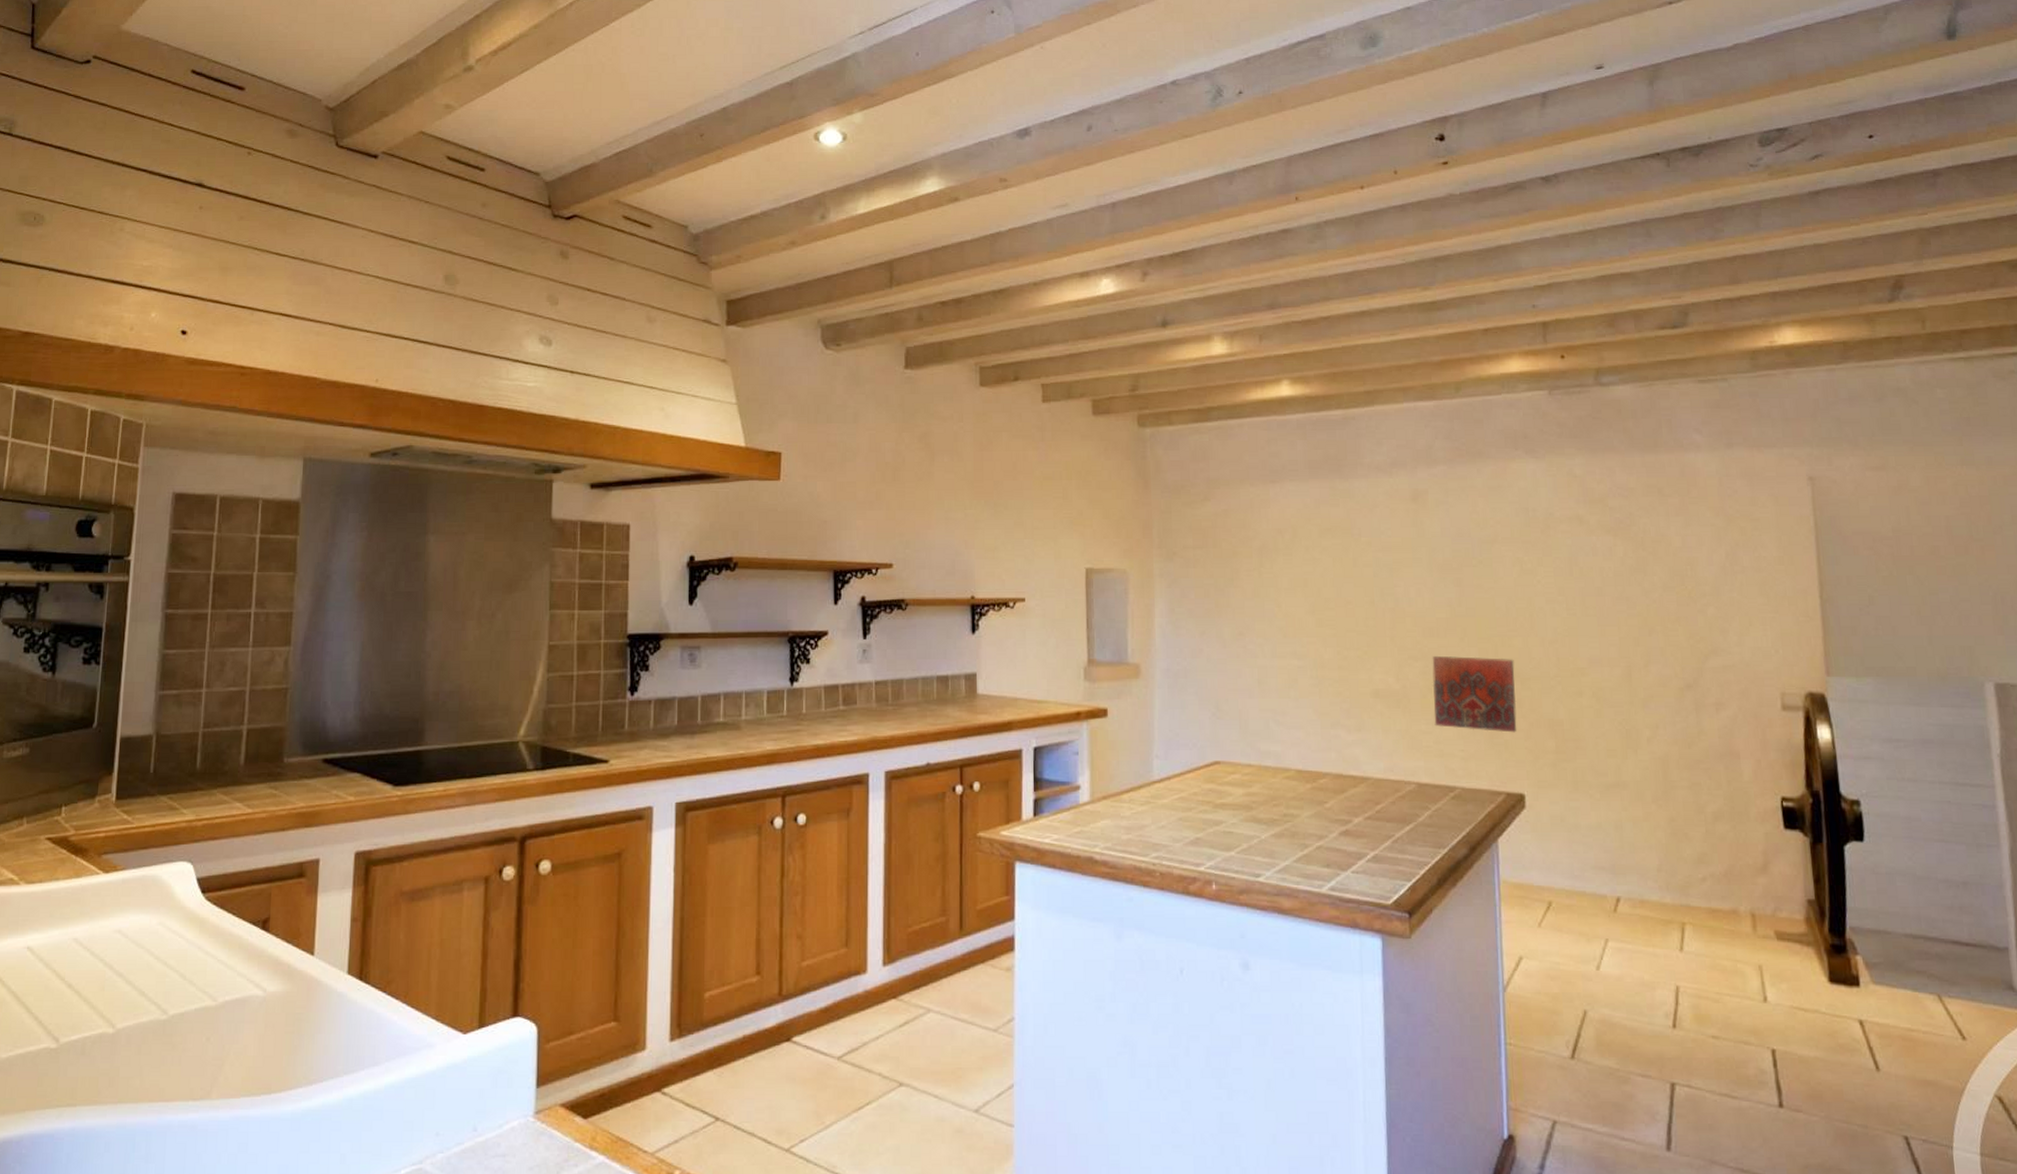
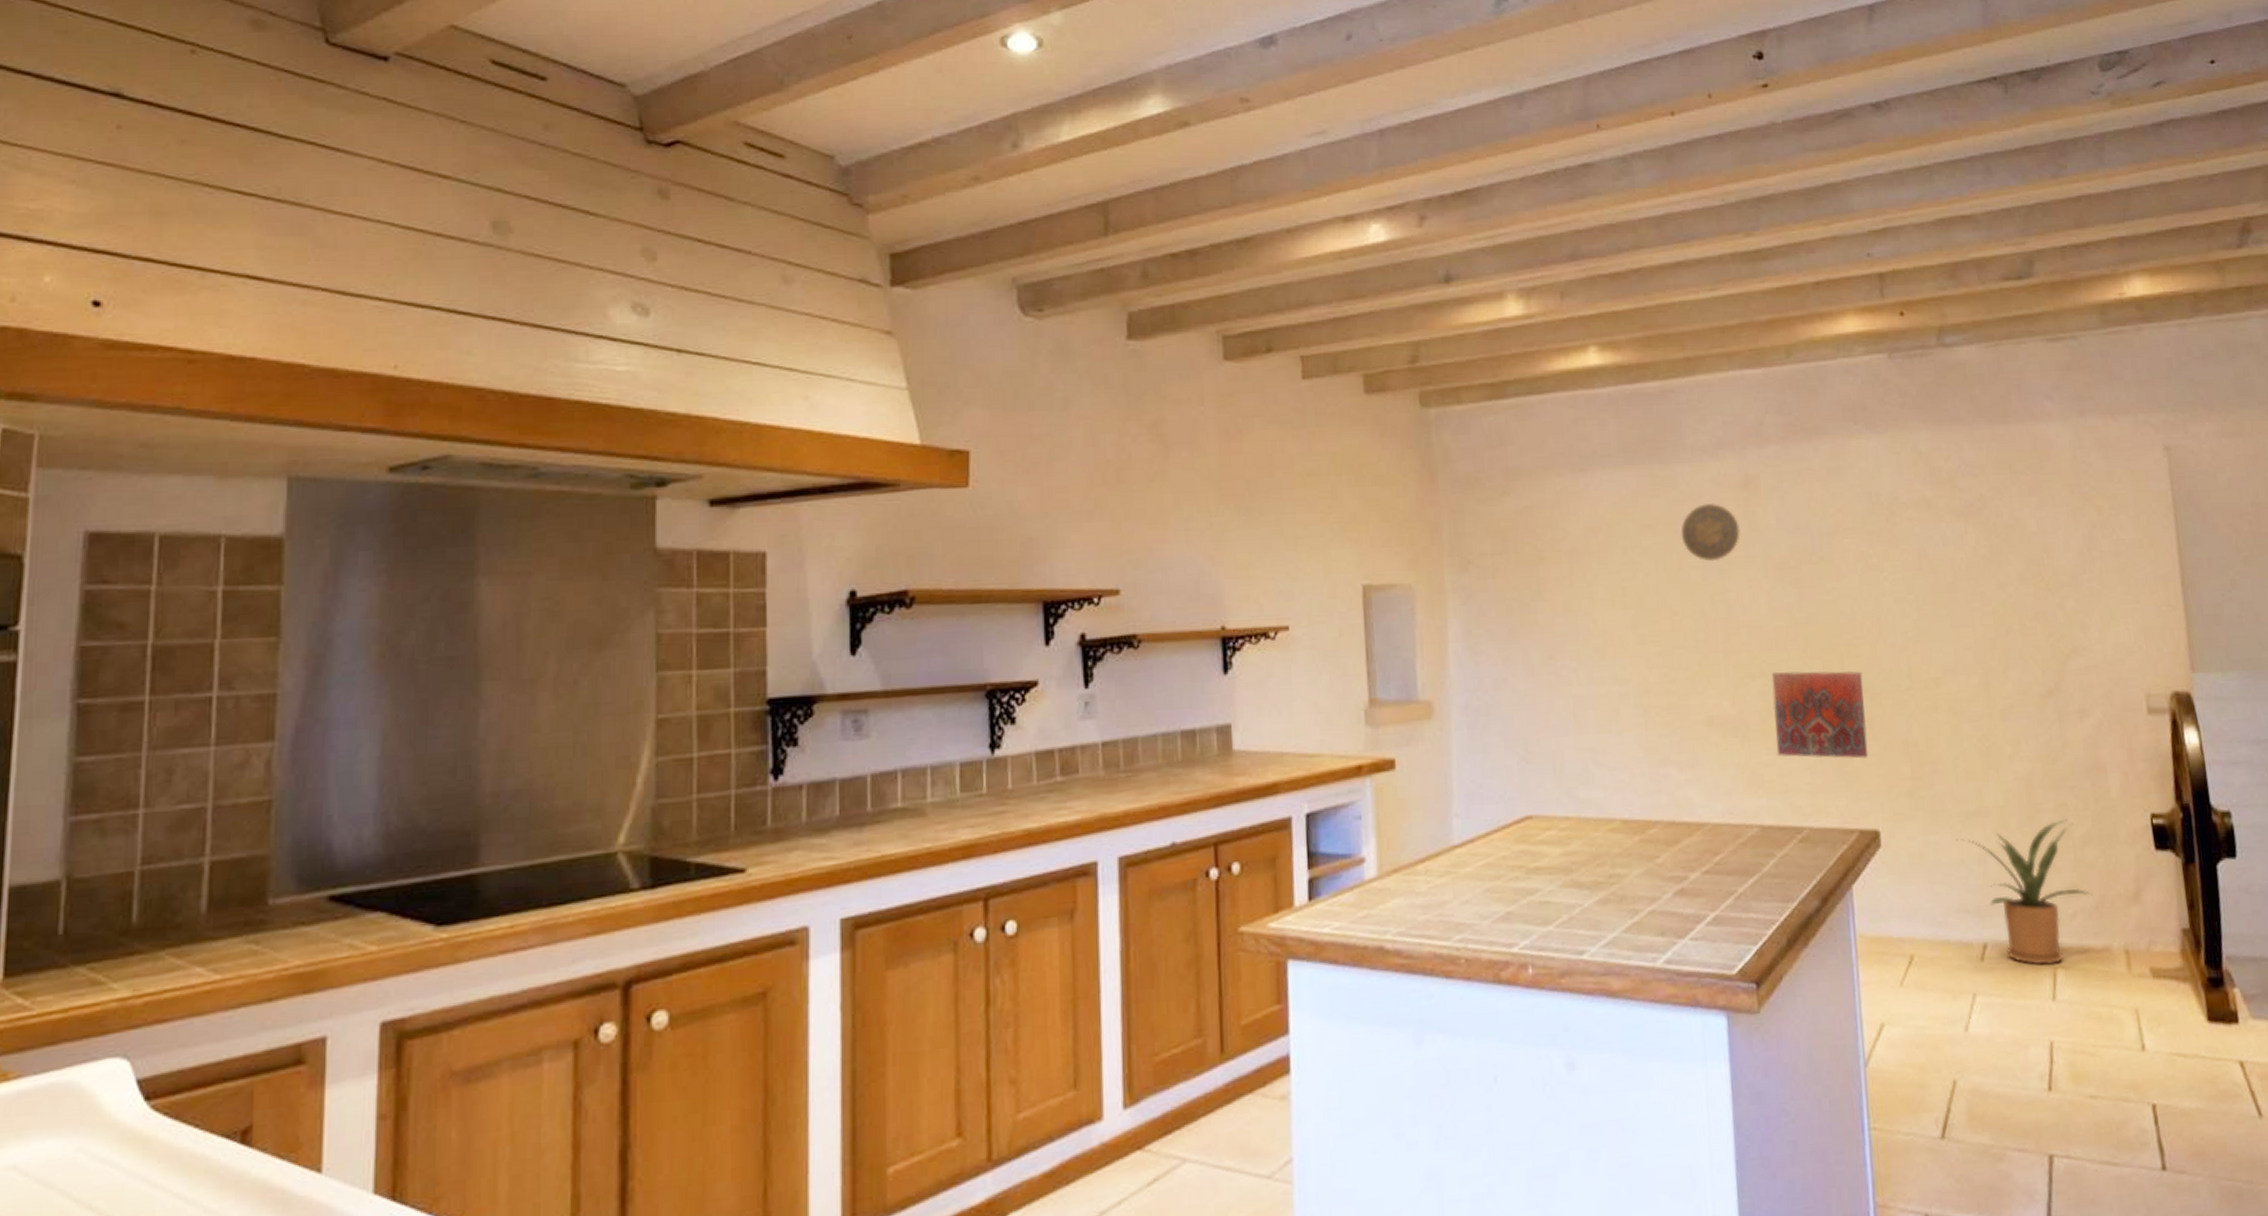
decorative plate: none [1356,512,1409,561] -> present [1680,502,1740,562]
house plant: none [1594,796,1722,921] -> present [1955,818,2093,966]

